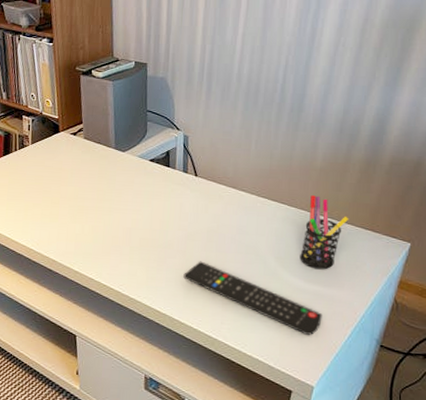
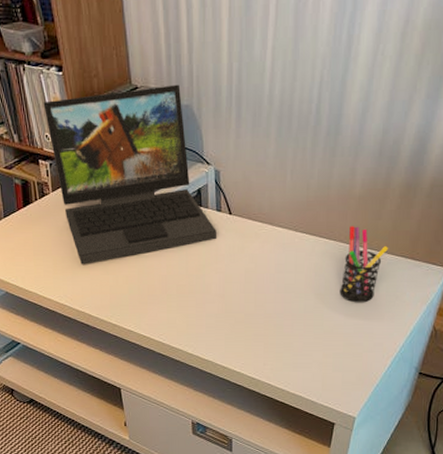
laptop: none [32,59,182,212] -> present [43,84,216,264]
remote control: present [183,261,322,335] -> none [224,304,363,369]

